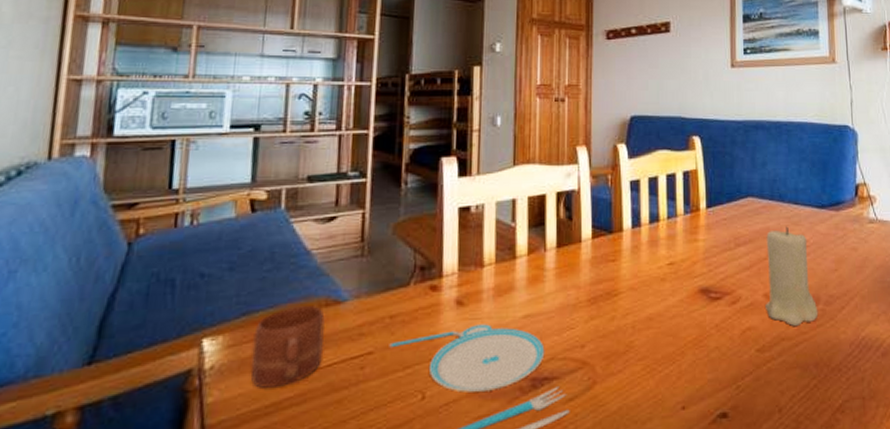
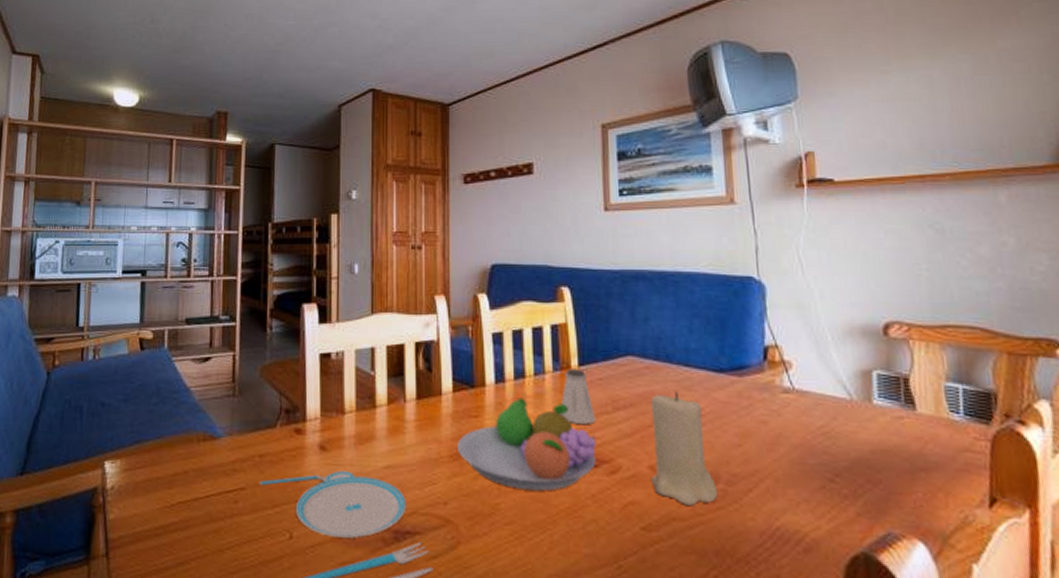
mug: present [251,305,325,388] -> none [143,437,203,512]
fruit bowl: none [595,240,721,327] -> present [457,398,597,491]
saltshaker: none [690,211,720,261] -> present [560,369,596,424]

